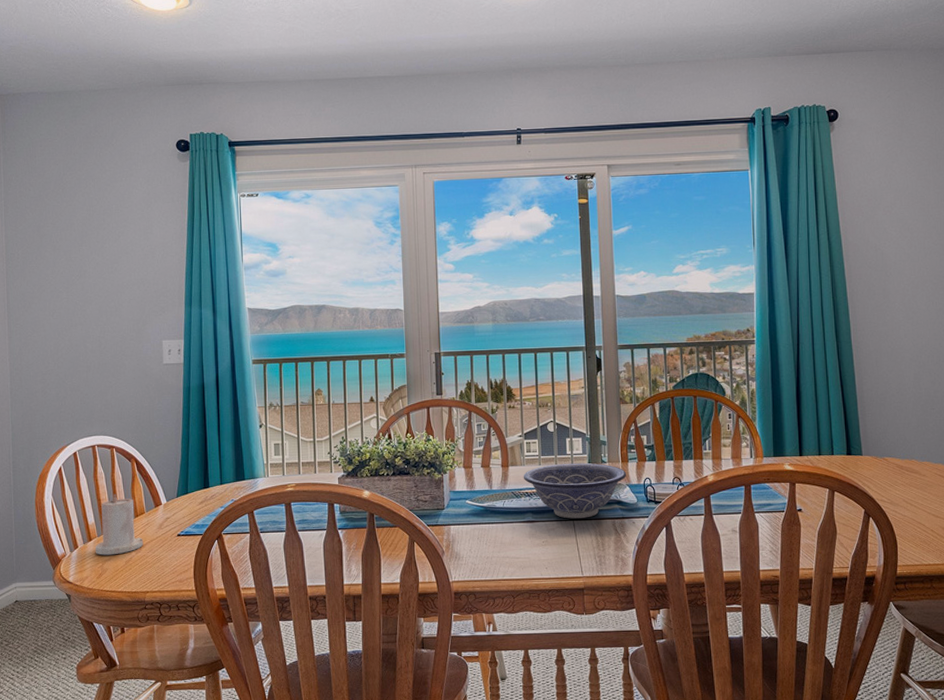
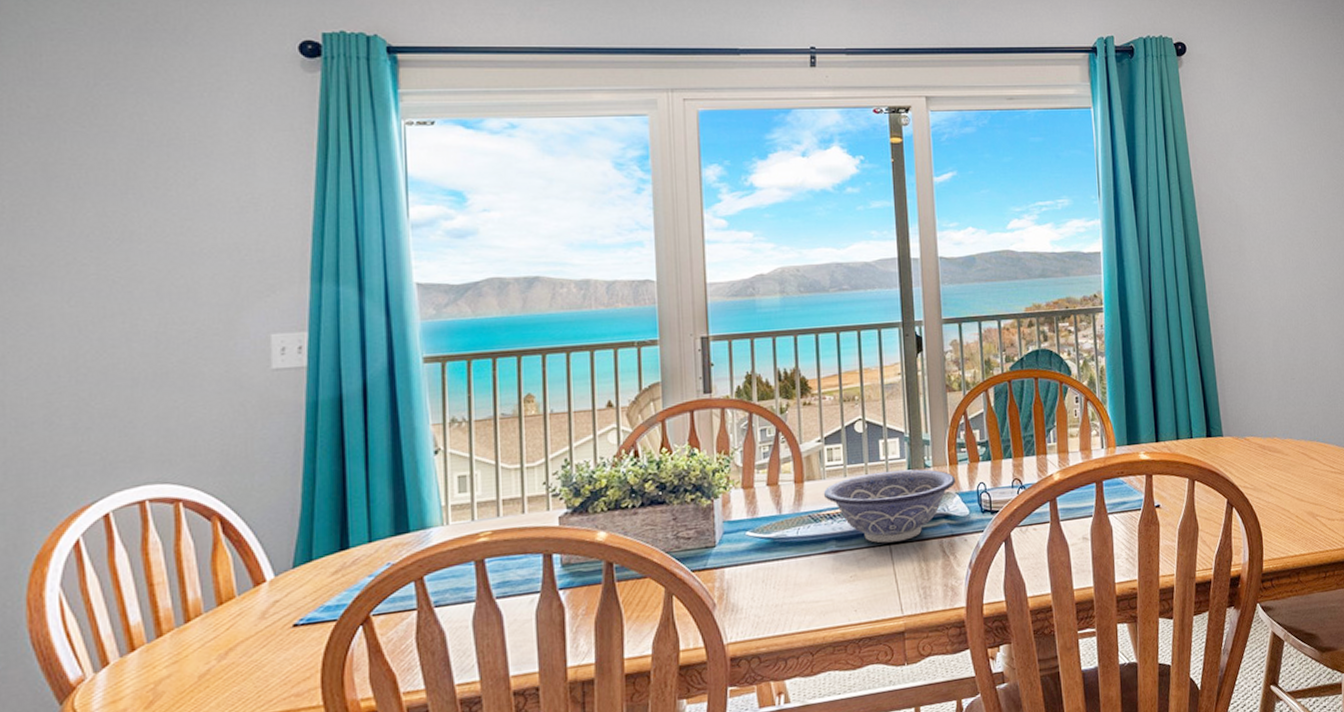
candle: present [95,494,143,555] -> none [141,572,232,672]

